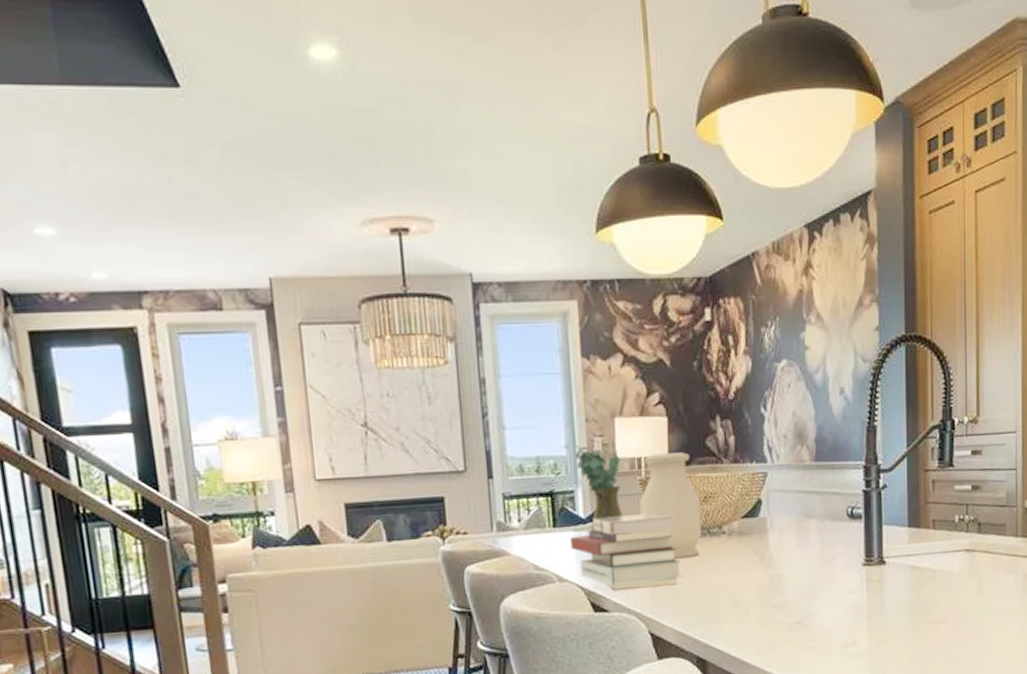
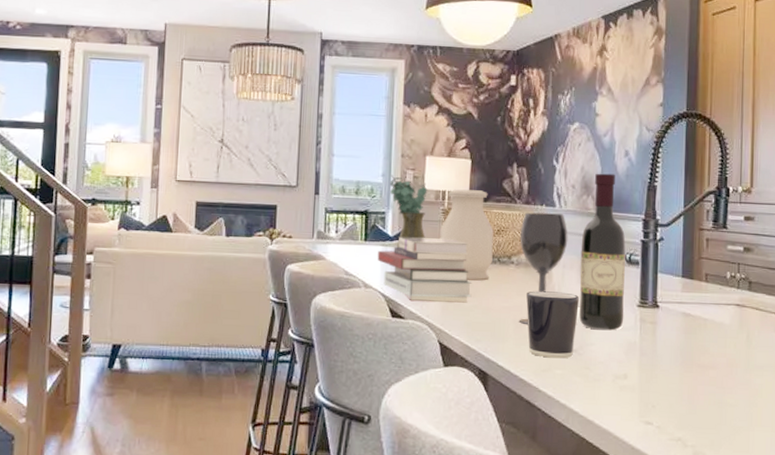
wine glass: none [729,469,784,602] -> present [519,212,568,325]
mug: none [741,559,800,635] -> present [525,291,579,359]
wine bottle: none [798,416,849,597] -> present [579,173,626,331]

